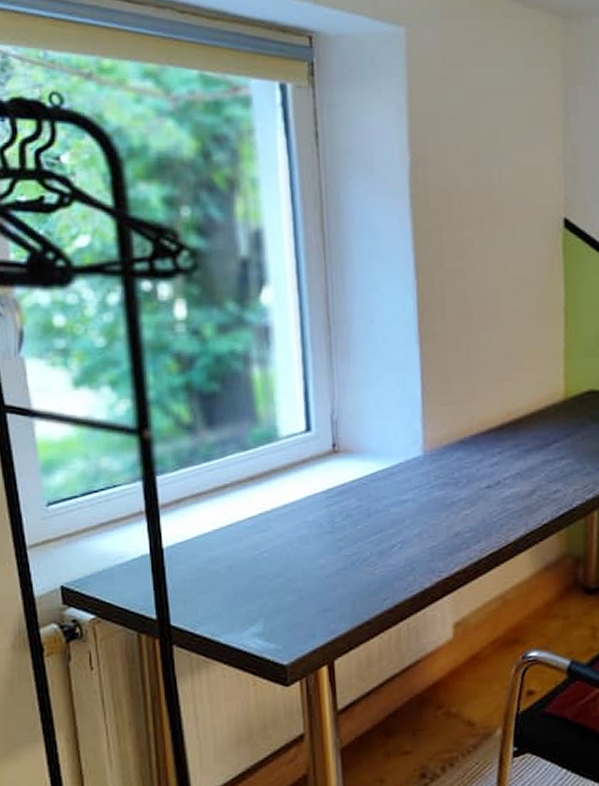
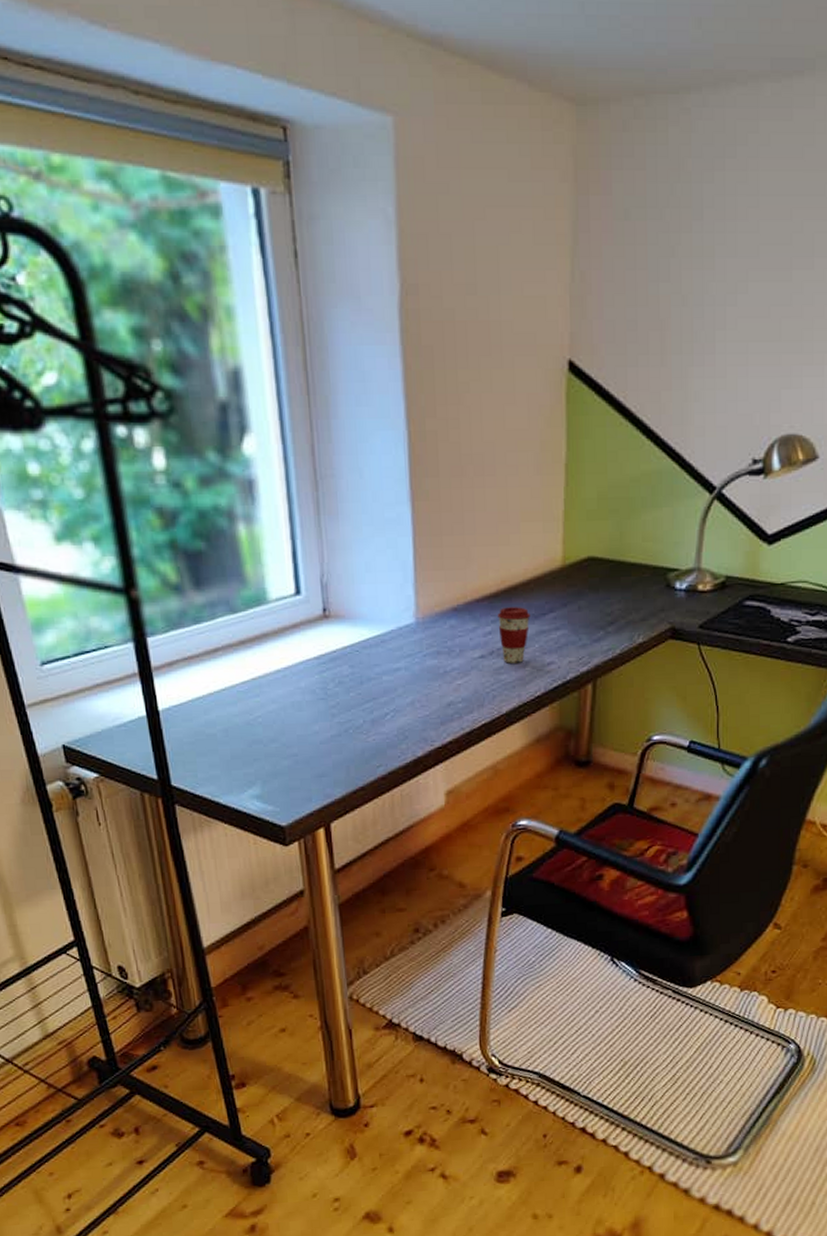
coffee cup: none [503,438,536,493] -> present [497,607,531,663]

